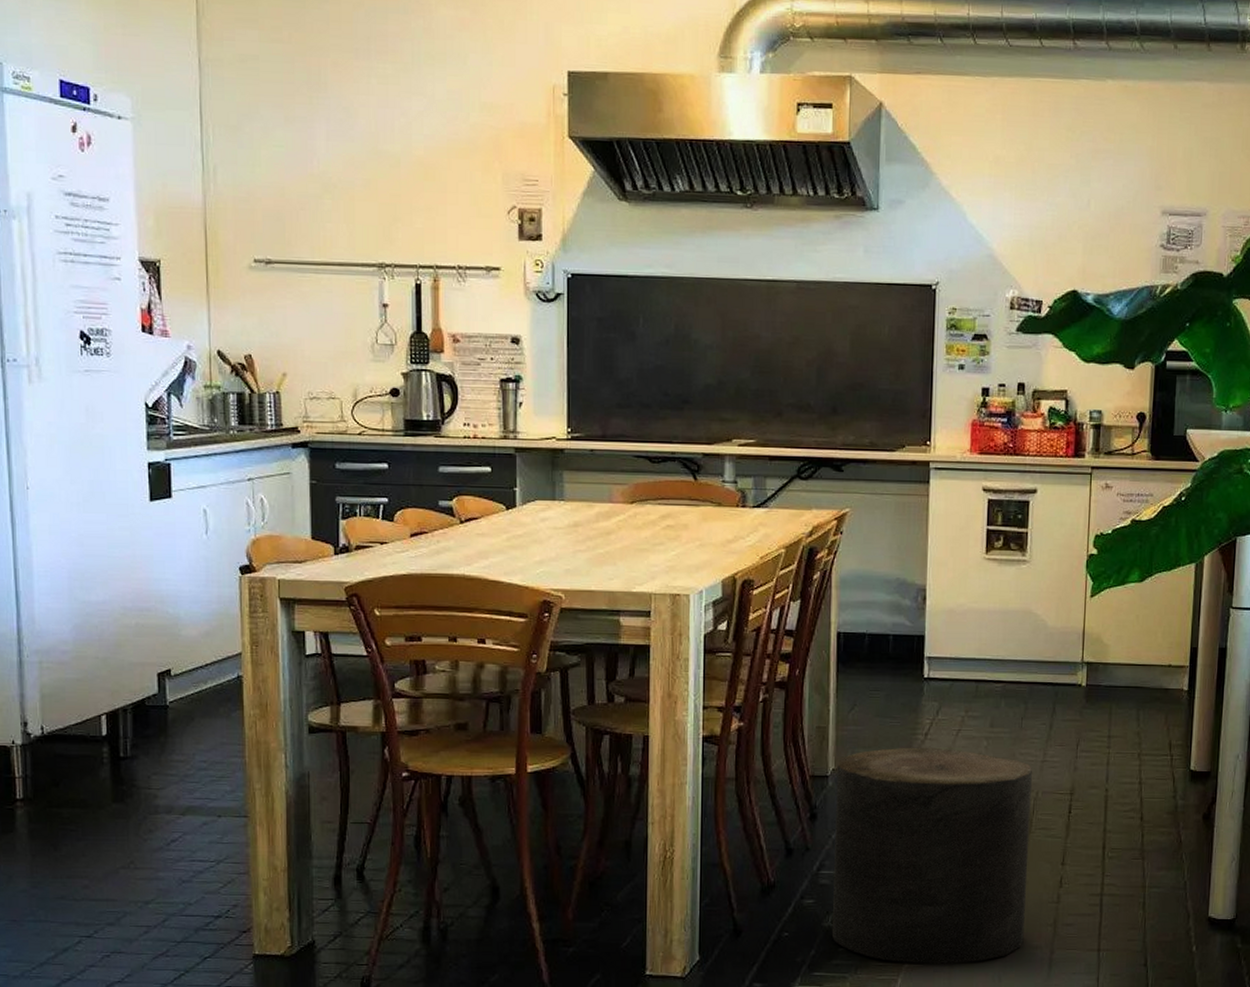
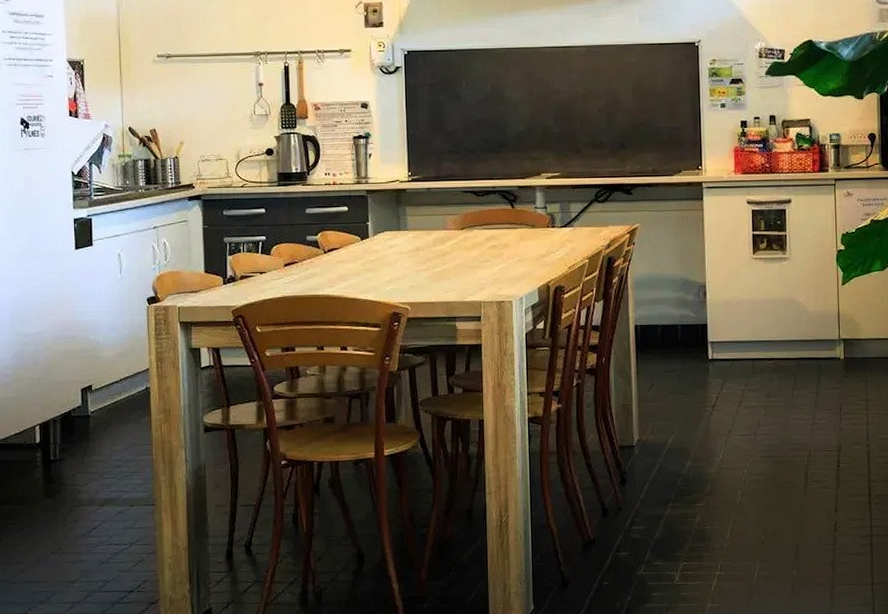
stool: present [831,747,1032,964] -> none [641,417,808,603]

